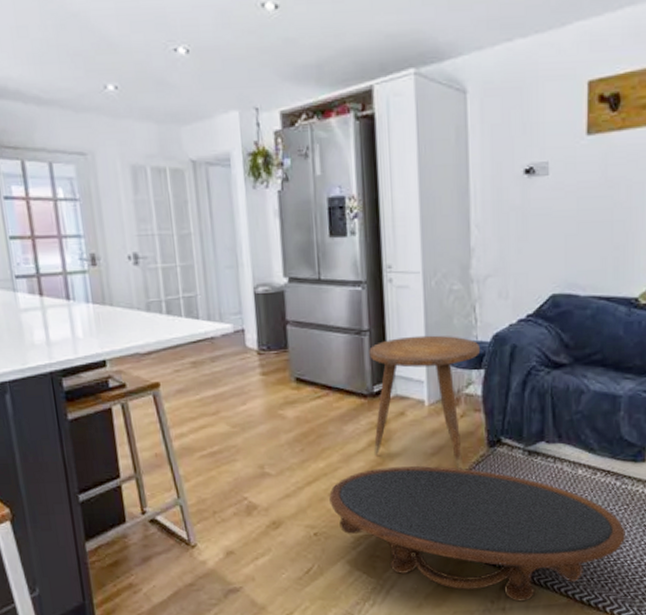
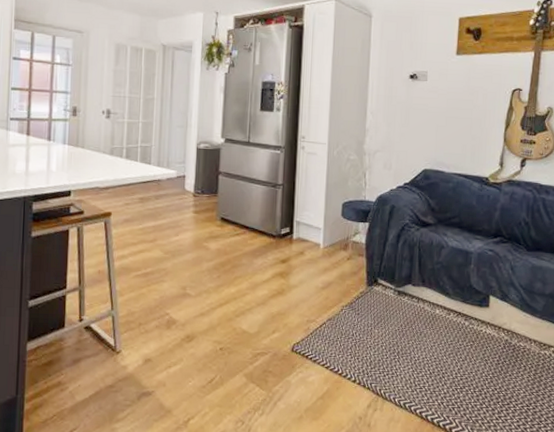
coffee table: present [329,466,625,602] -> none [236,296,471,419]
side table: present [369,335,481,470] -> none [277,192,368,303]

